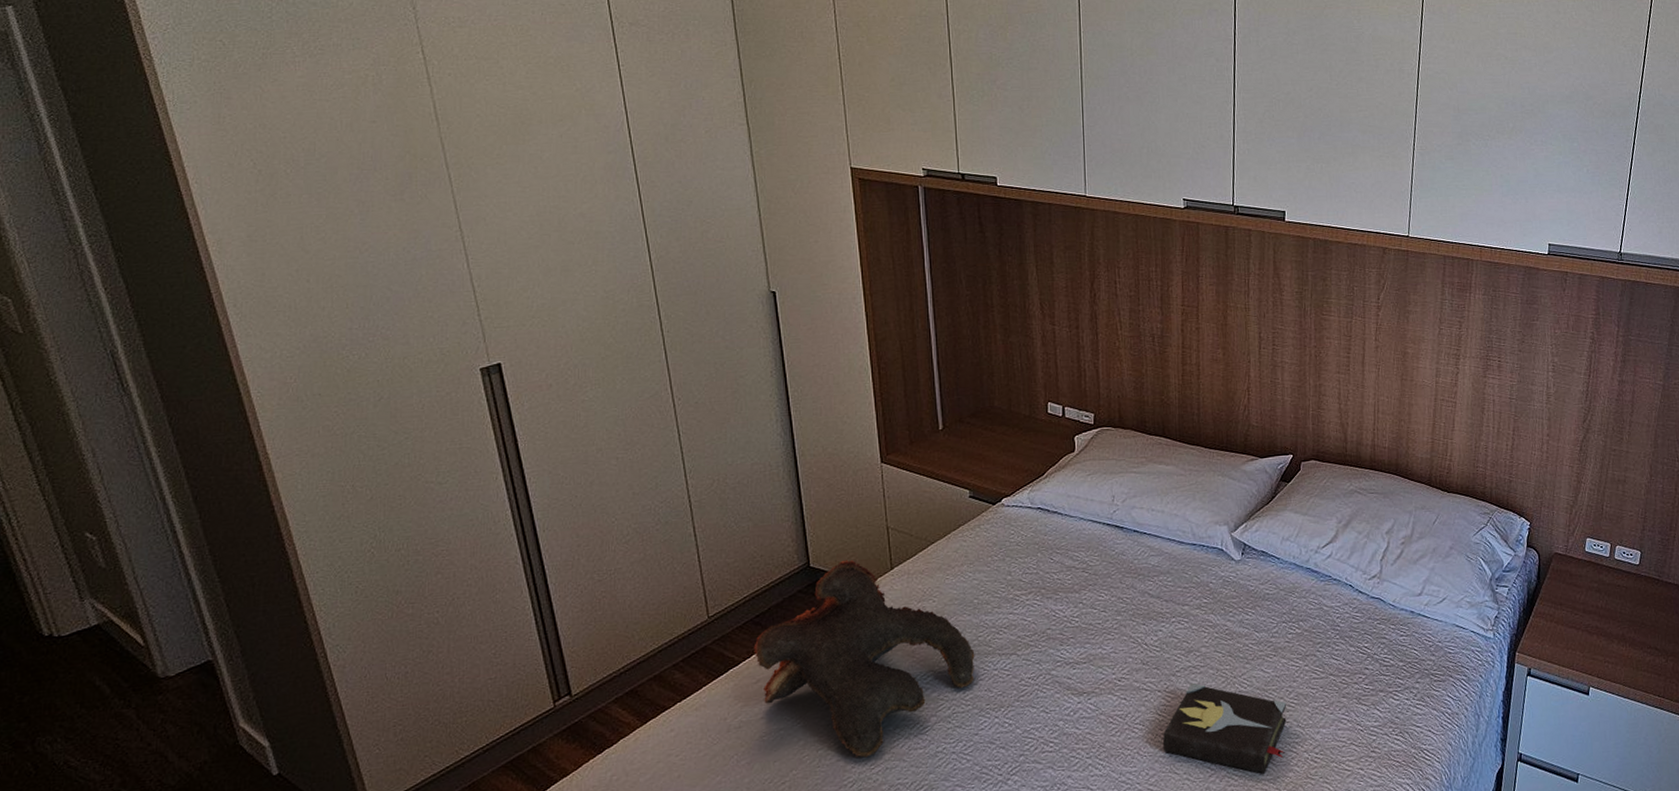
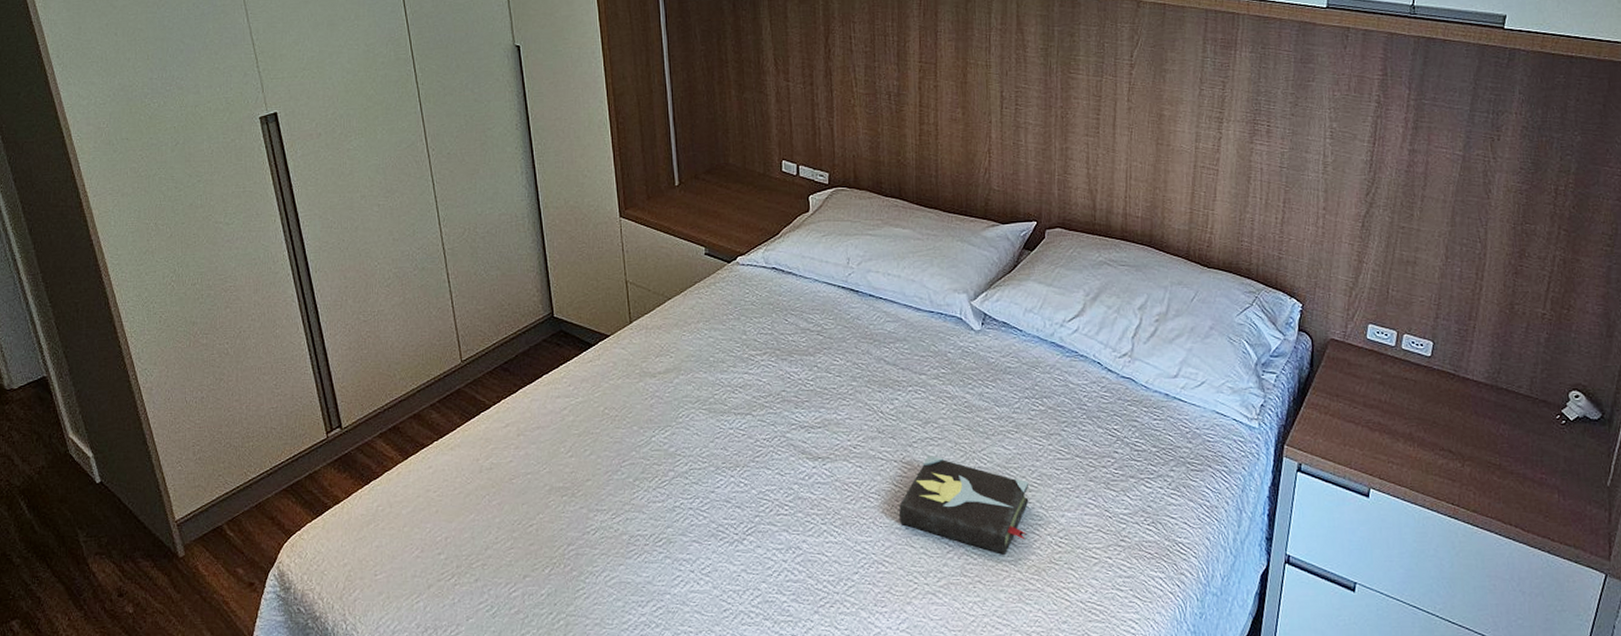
teddy bear: present [753,559,975,758] -> none [503,311,711,507]

